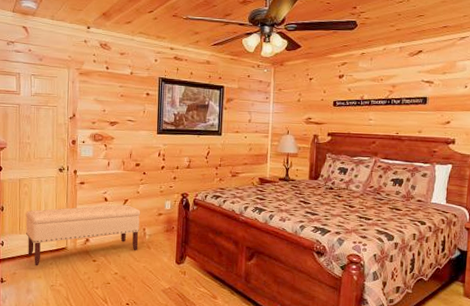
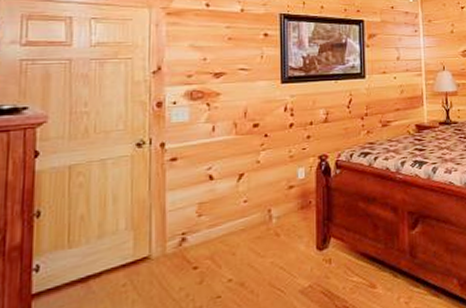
bench: present [25,204,141,266] -> none [79,180,264,294]

